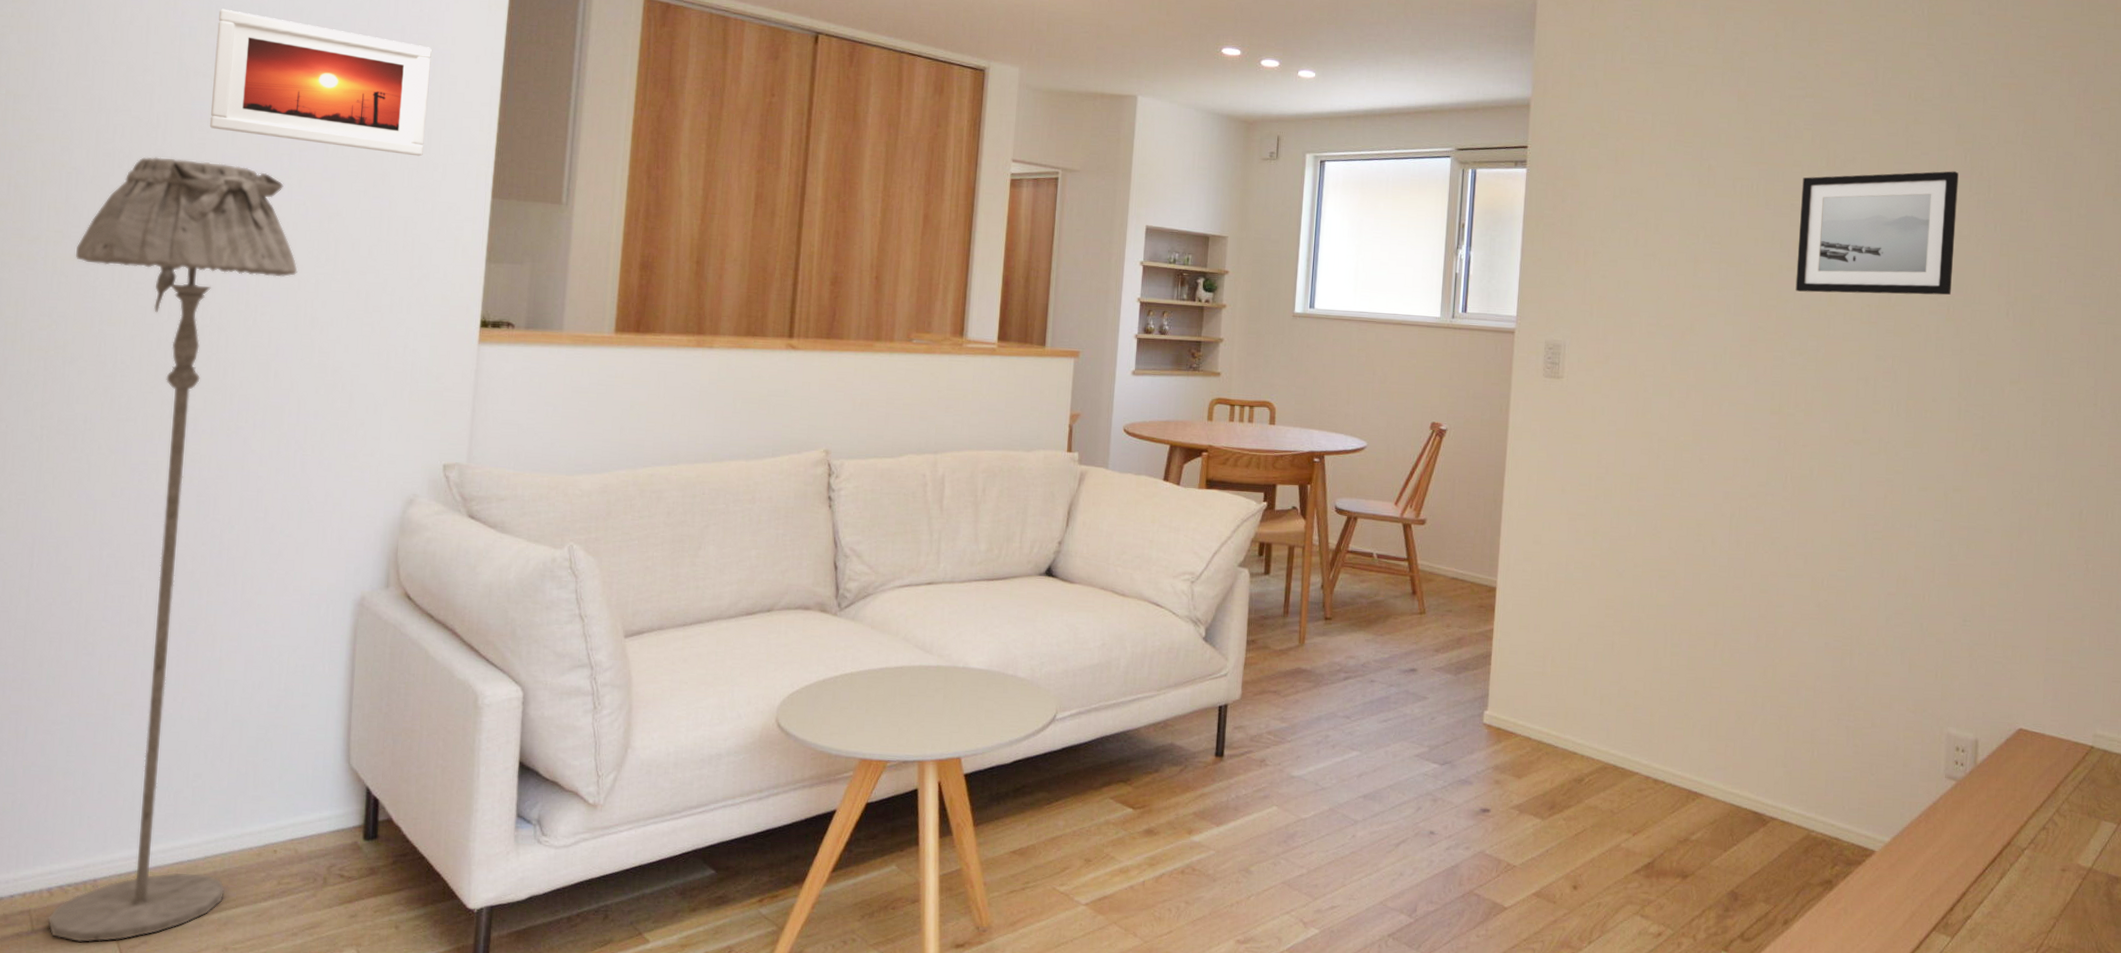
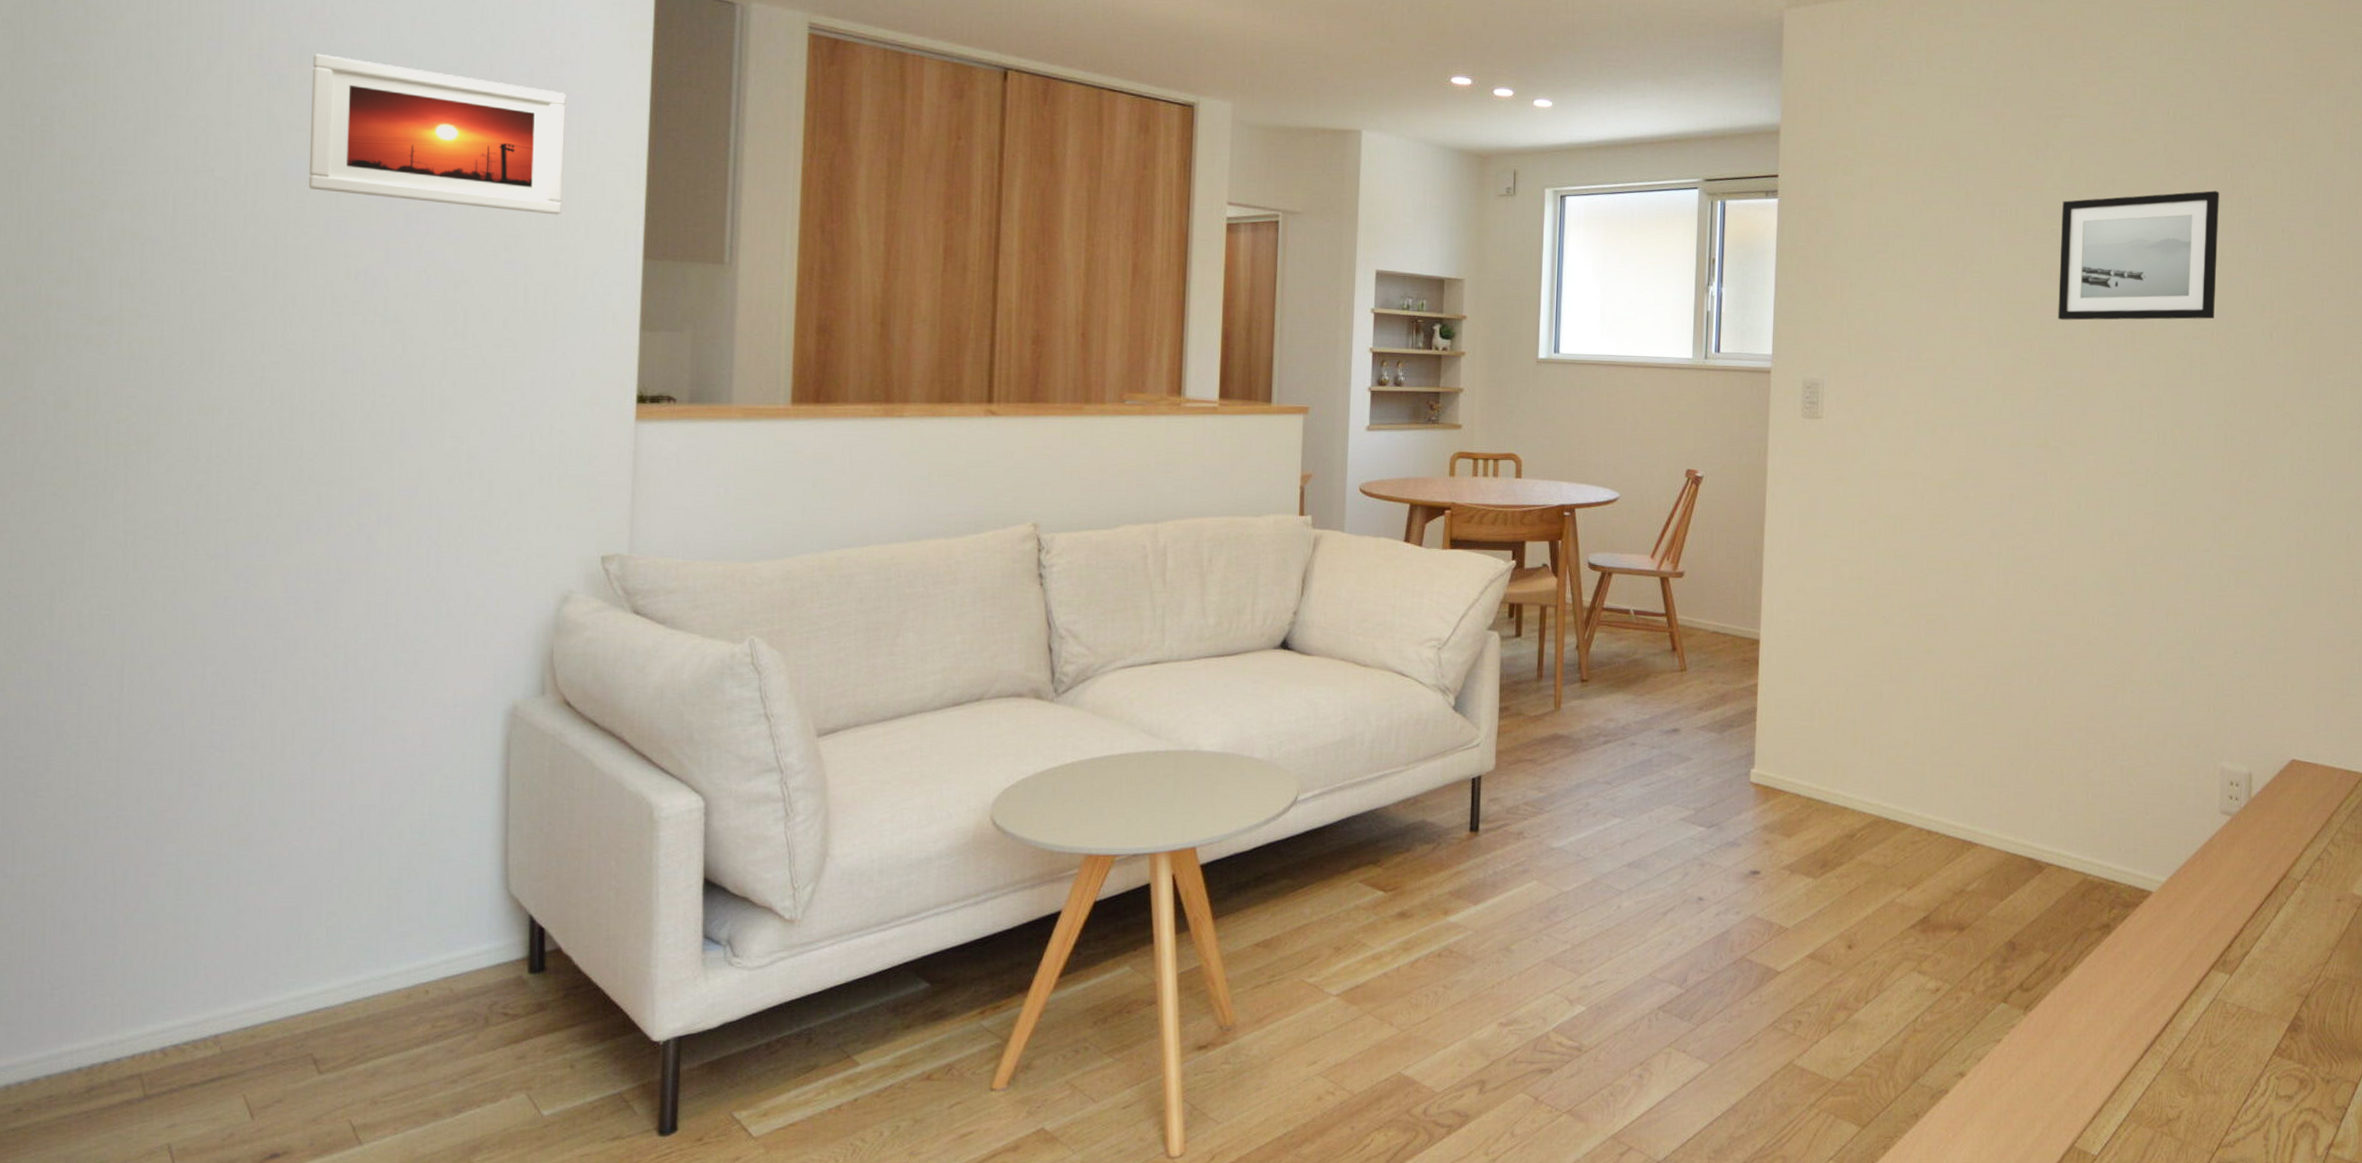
floor lamp: present [48,156,298,942] -> none [155,223,421,1105]

